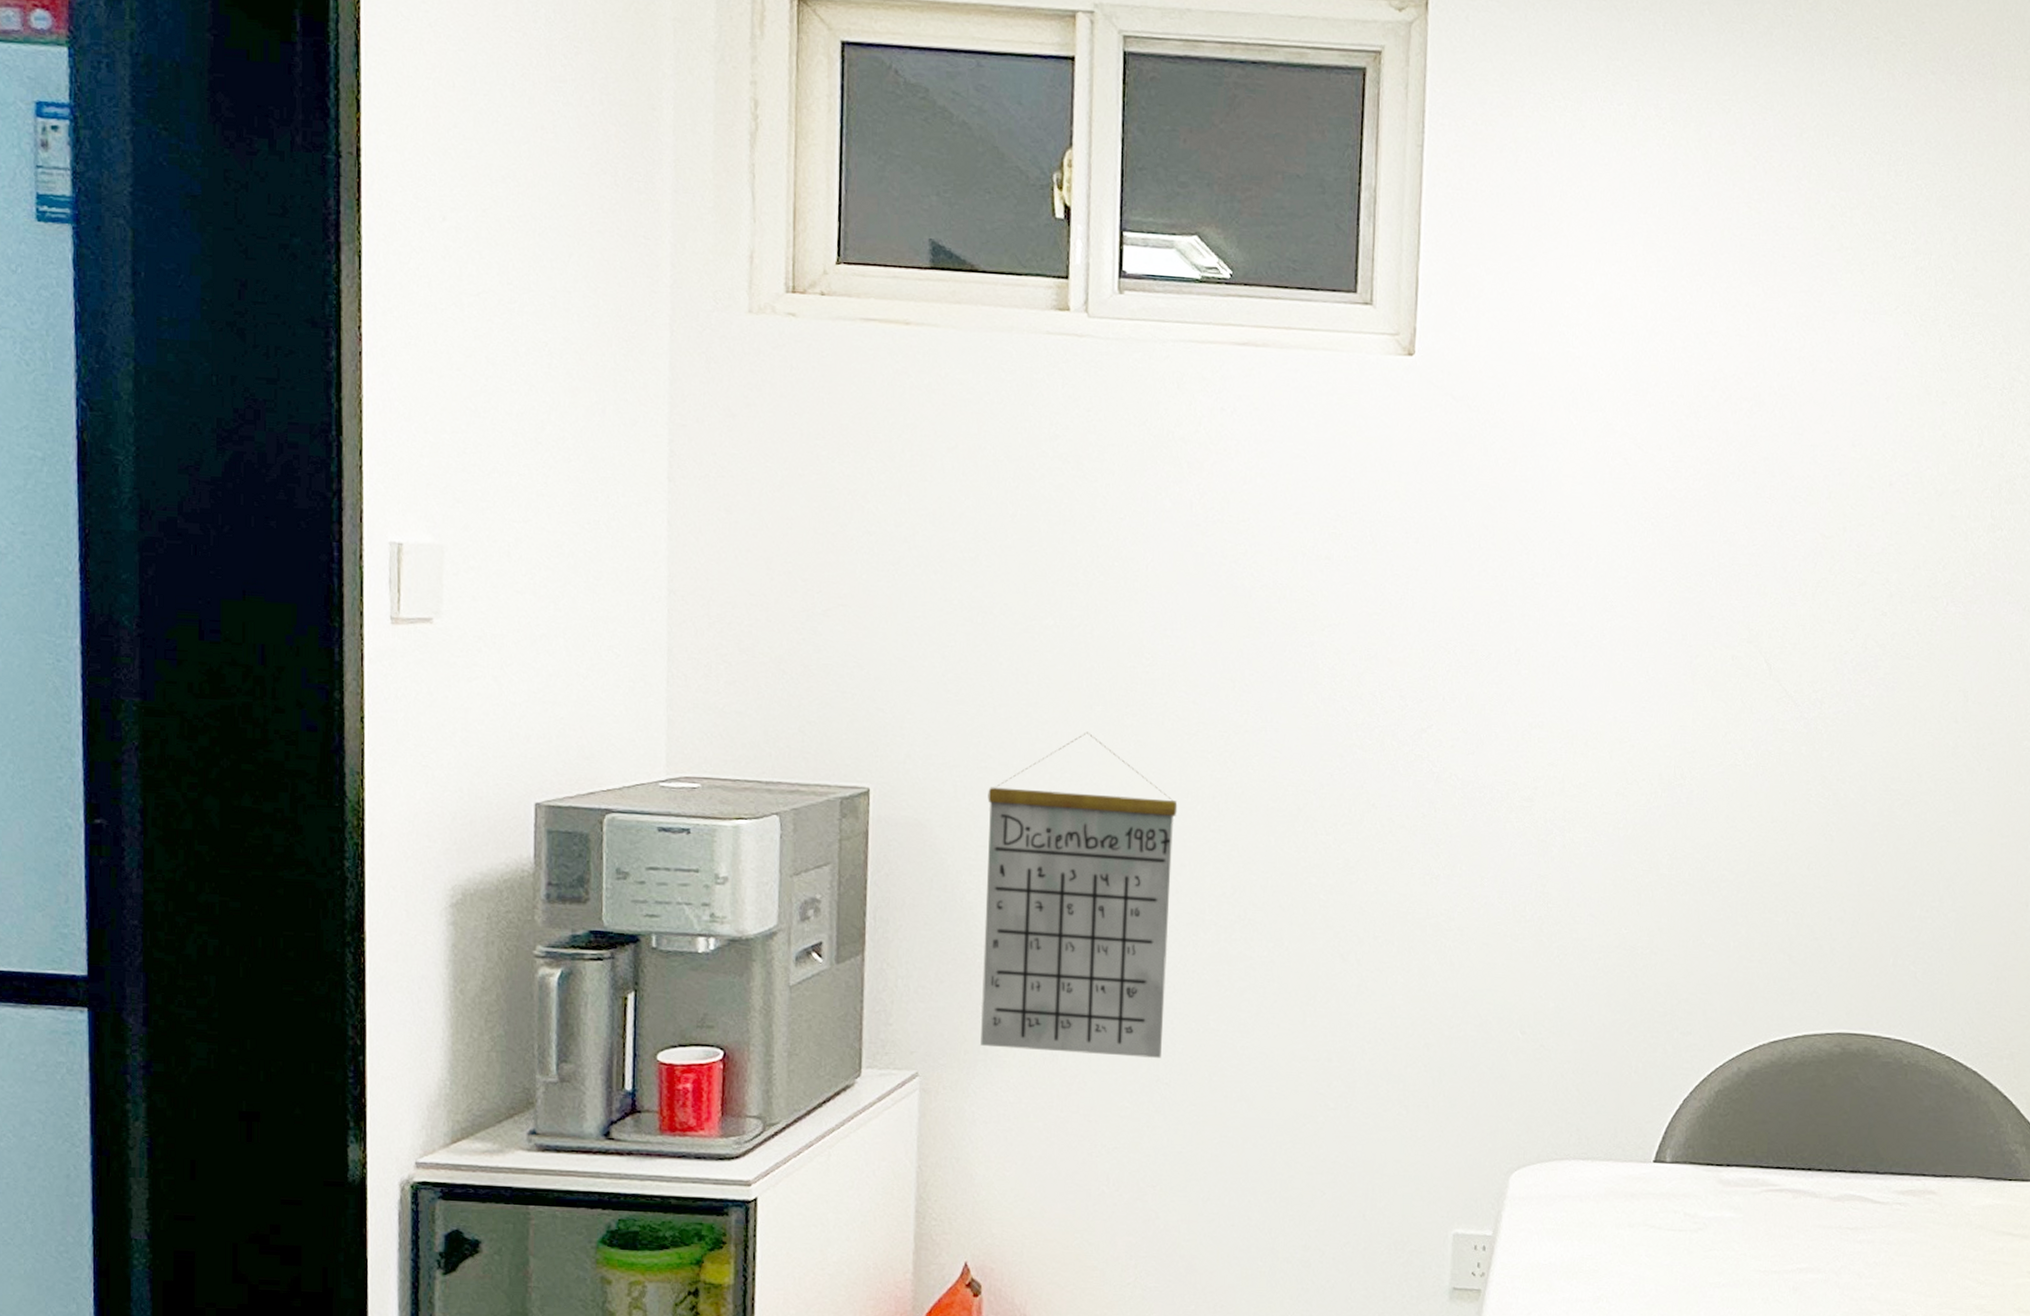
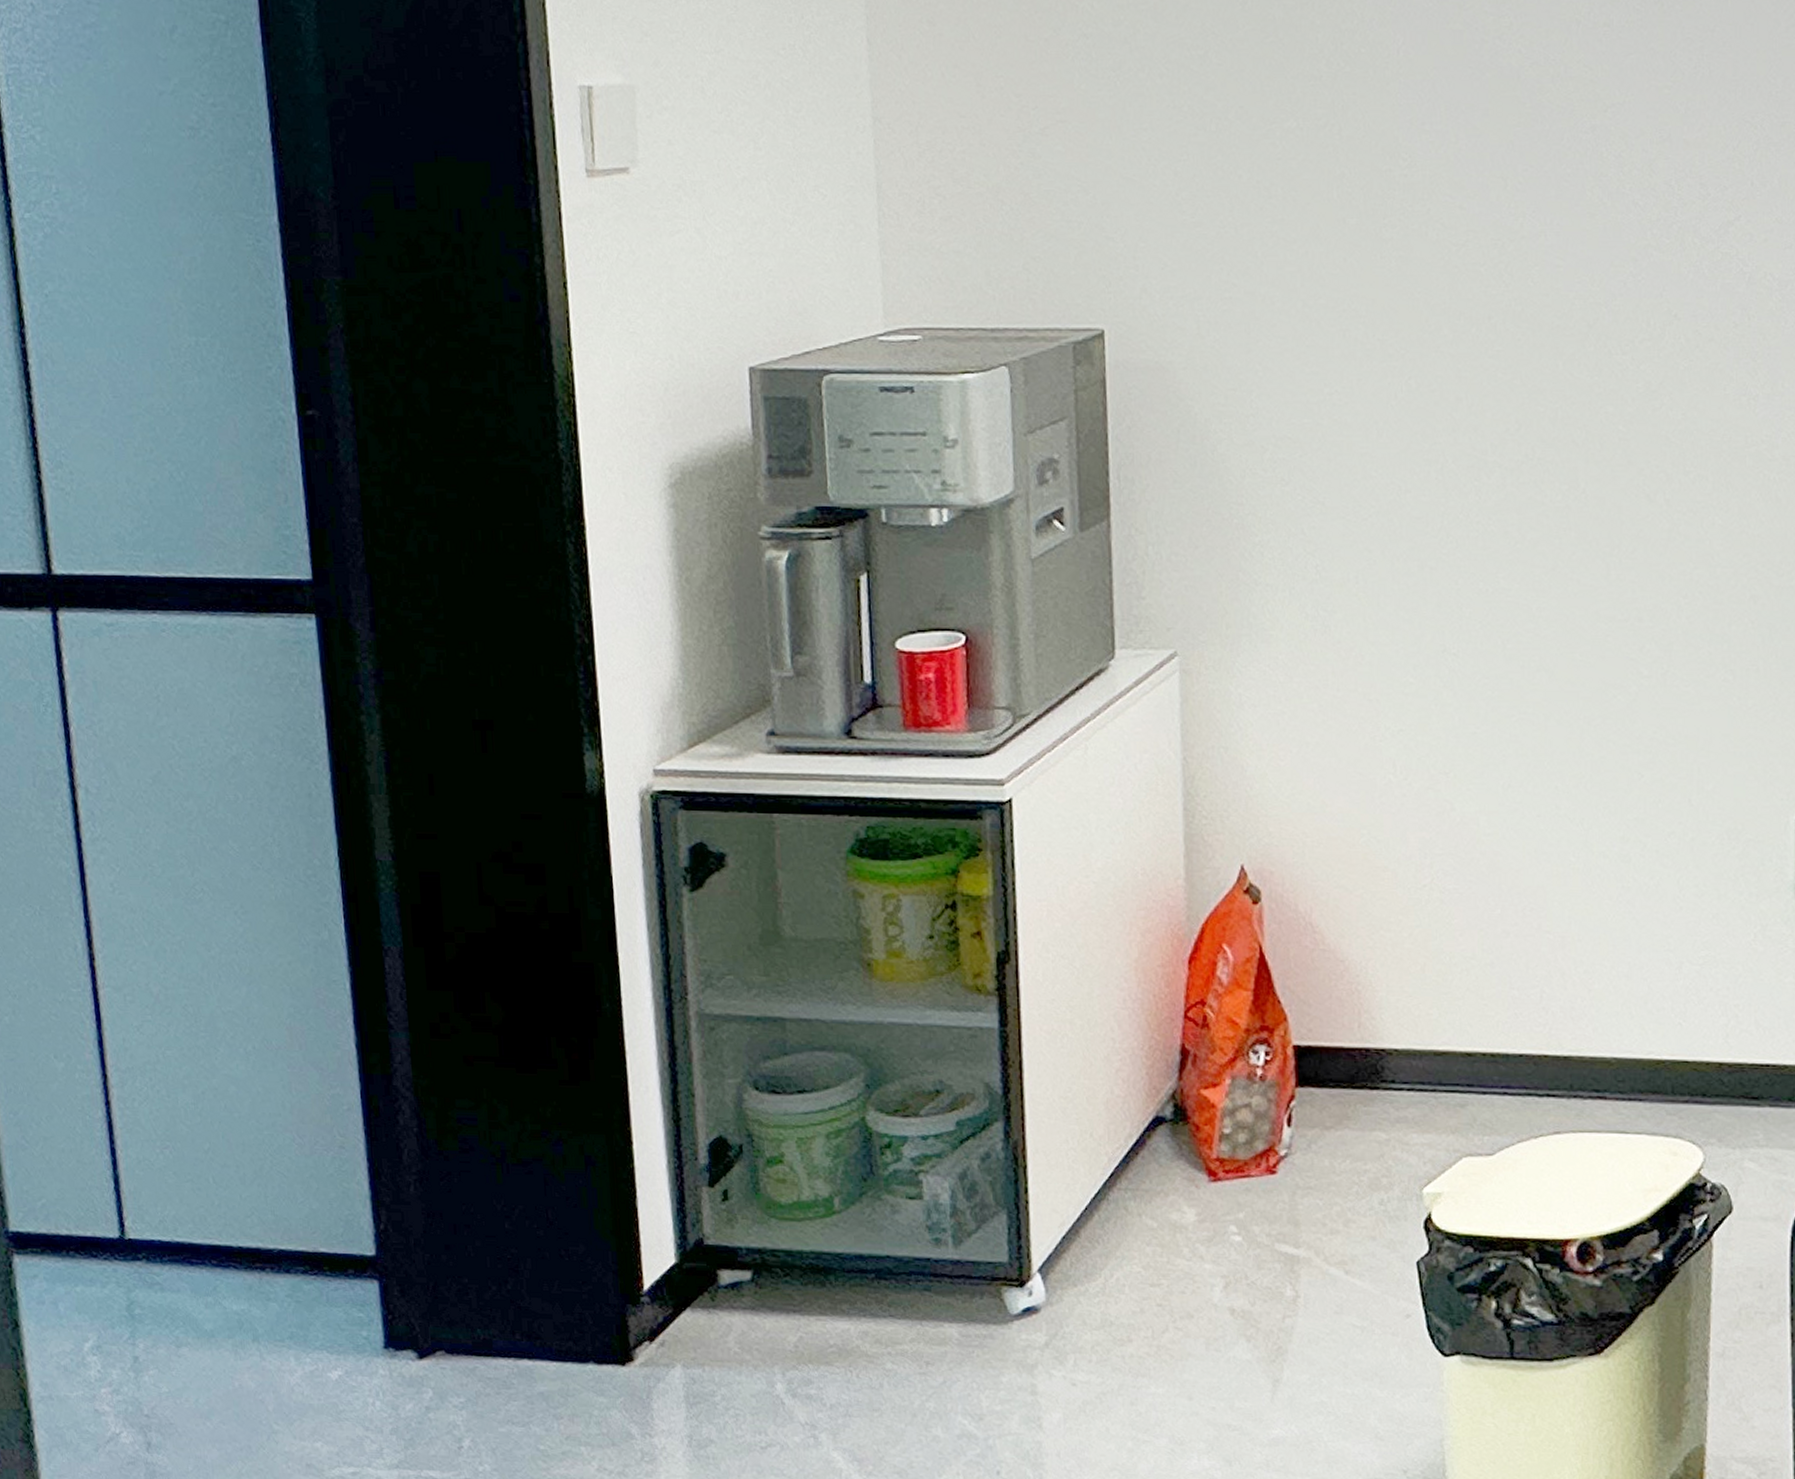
calendar: present [981,731,1178,1058] -> none [1234,249,1449,625]

